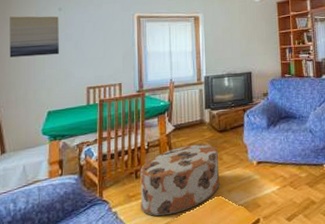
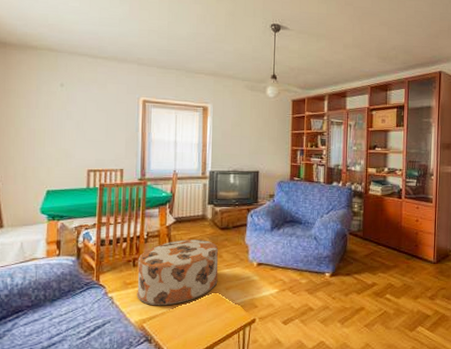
wall art: present [9,16,59,58] -> none [8,88,60,133]

